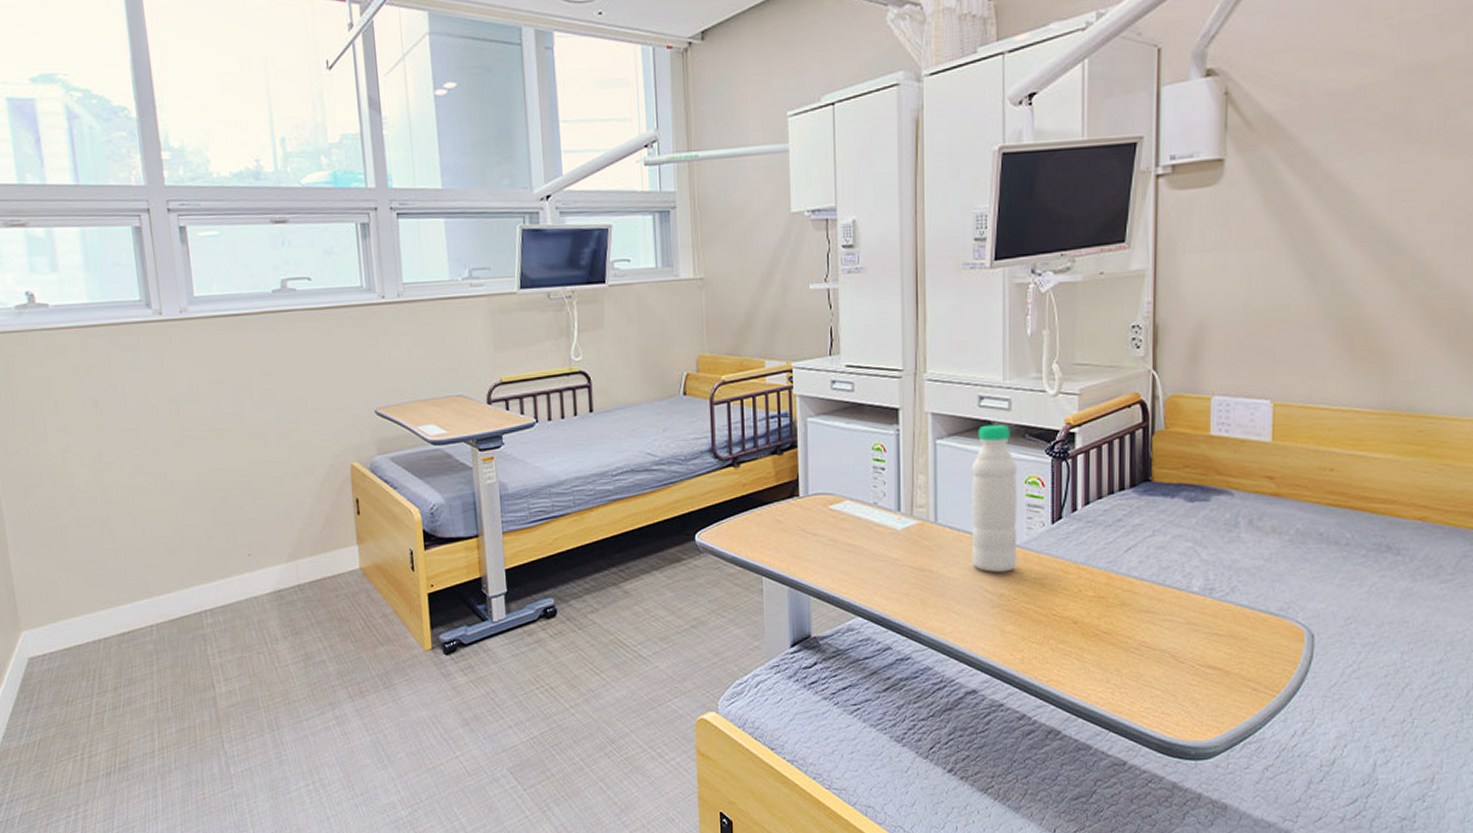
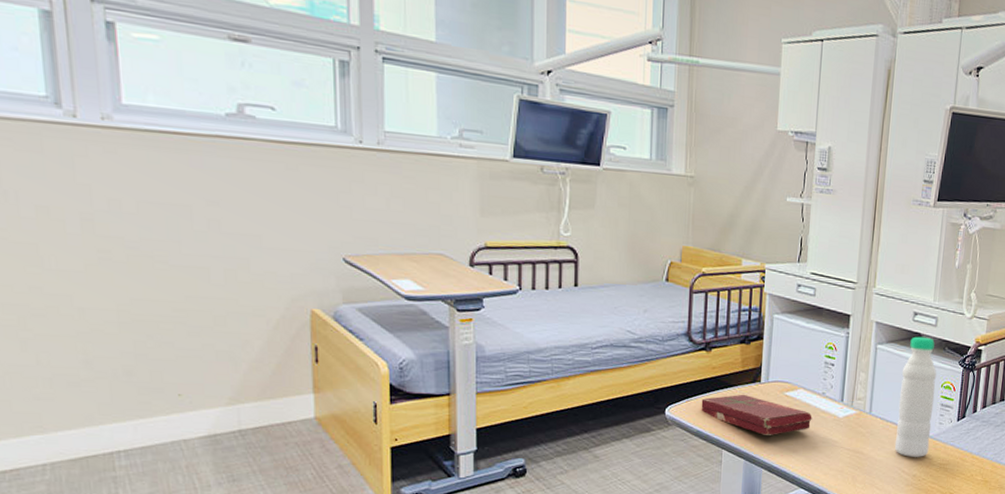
book: none [733,511,864,557] -> present [701,394,812,435]

